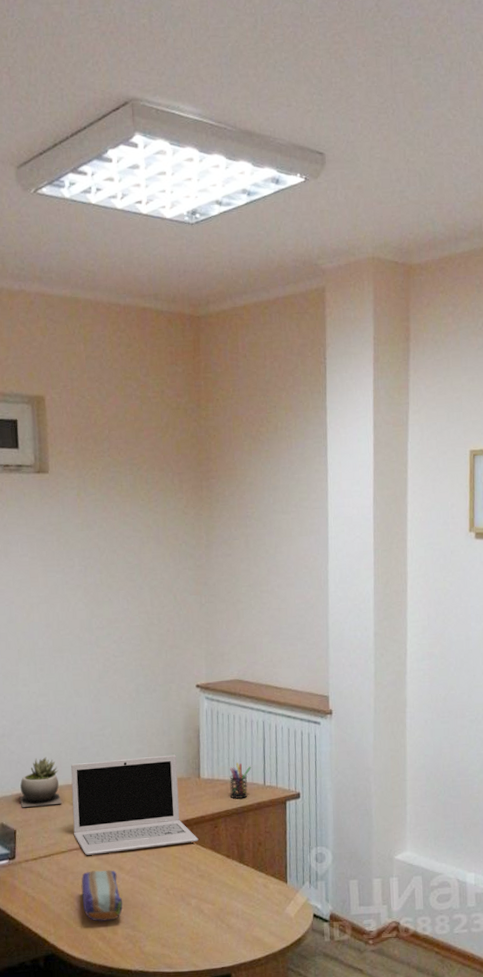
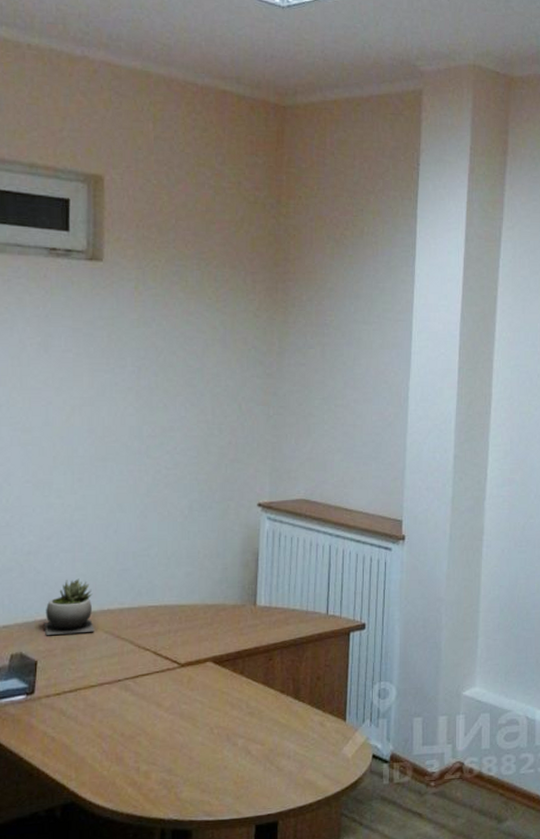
laptop: present [70,754,199,855] -> none [105,579,250,690]
pencil case: present [81,870,123,921] -> none [111,706,159,765]
pen holder: present [229,762,252,799] -> none [288,589,314,629]

